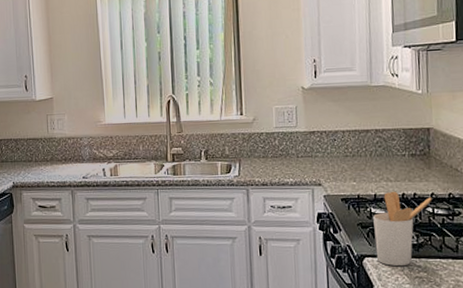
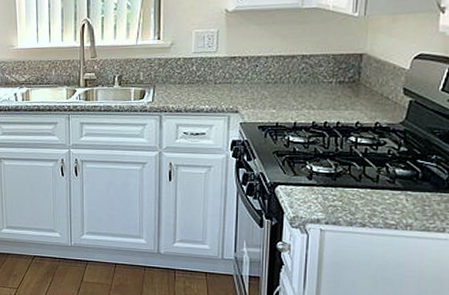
utensil holder: present [373,191,432,266] -> none [290,119,357,194]

